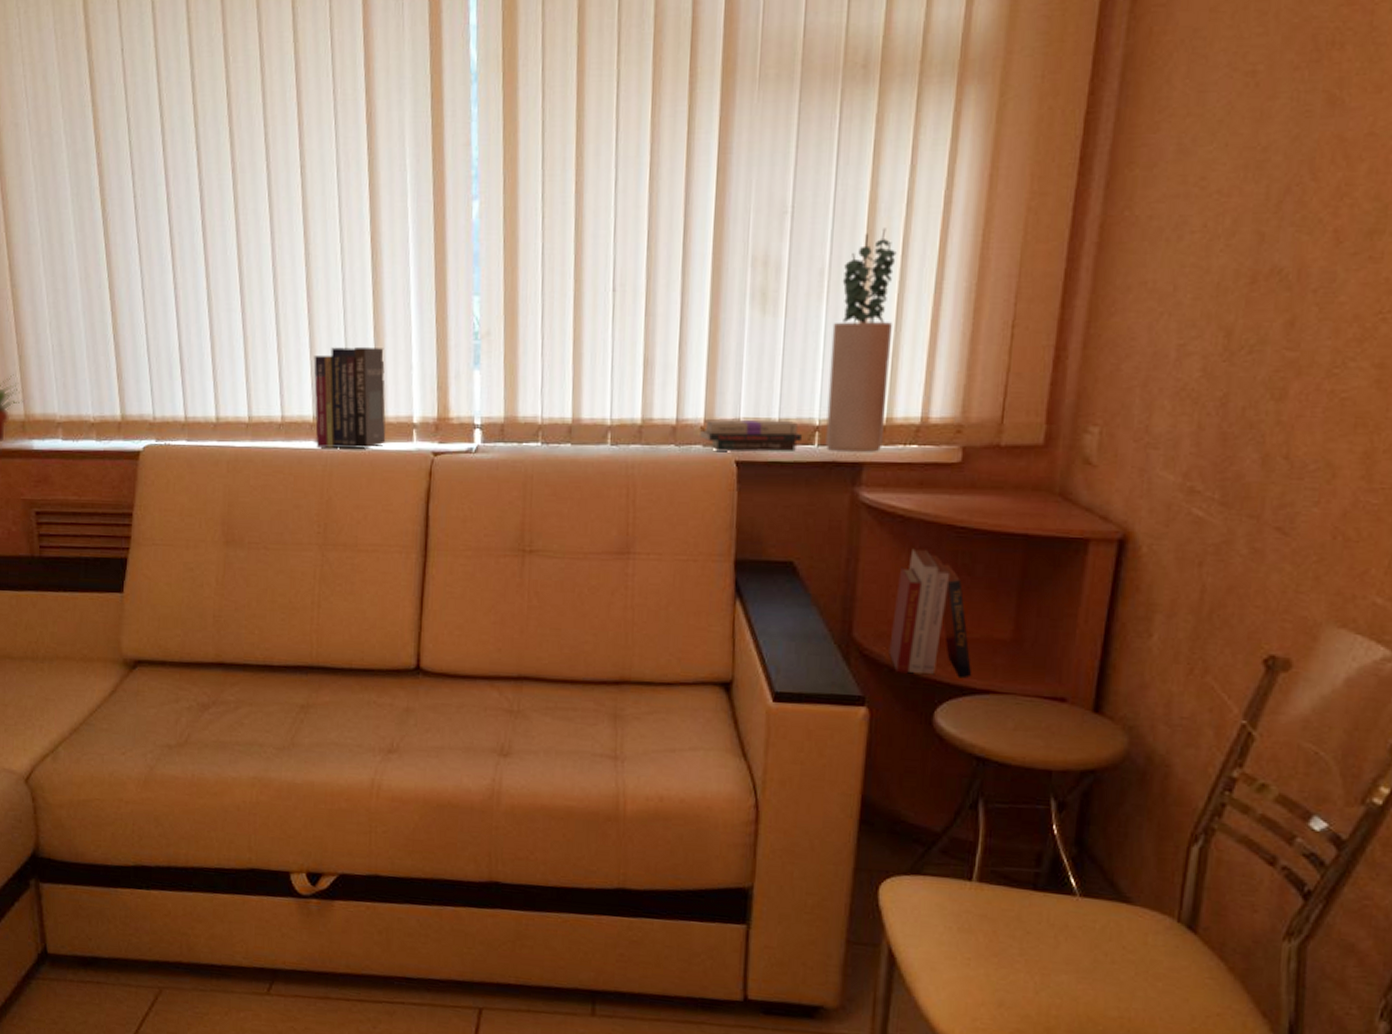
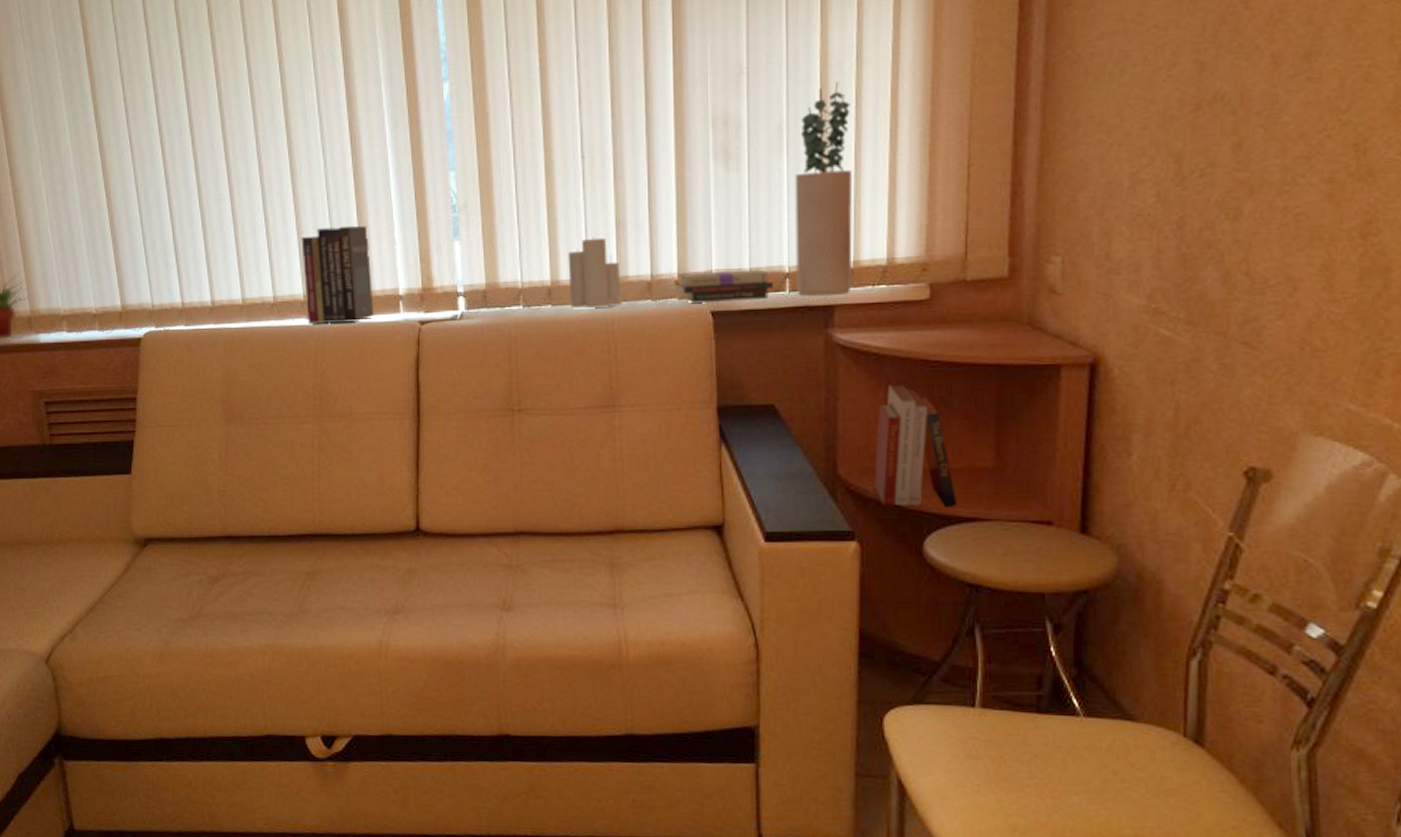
candle: none [590,374,645,451] -> present [568,236,623,309]

